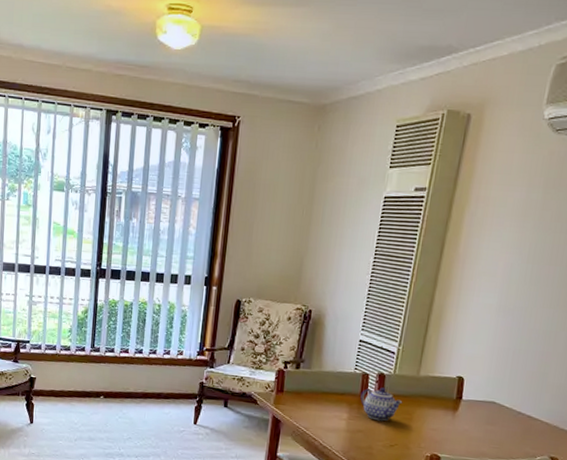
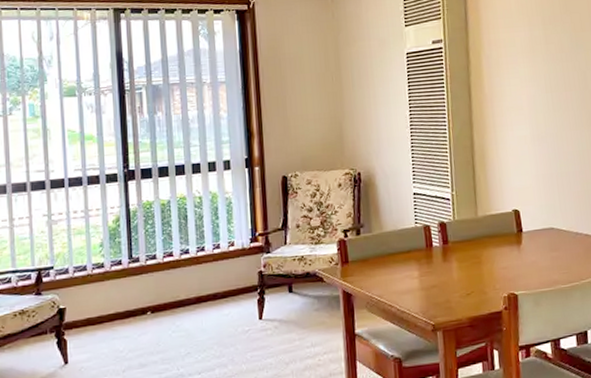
teapot: present [360,387,403,422] -> none [426,236,469,272]

